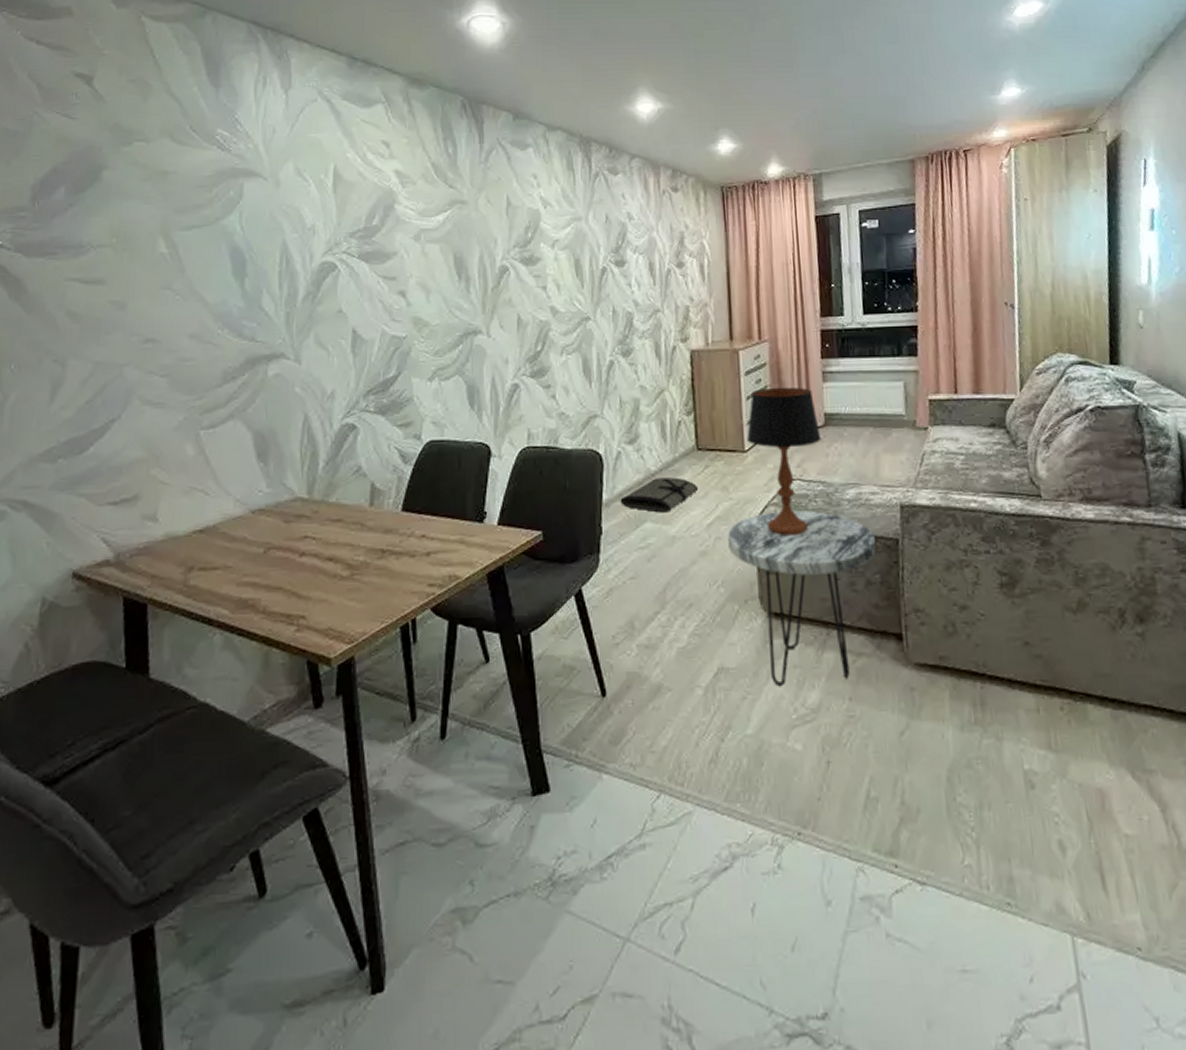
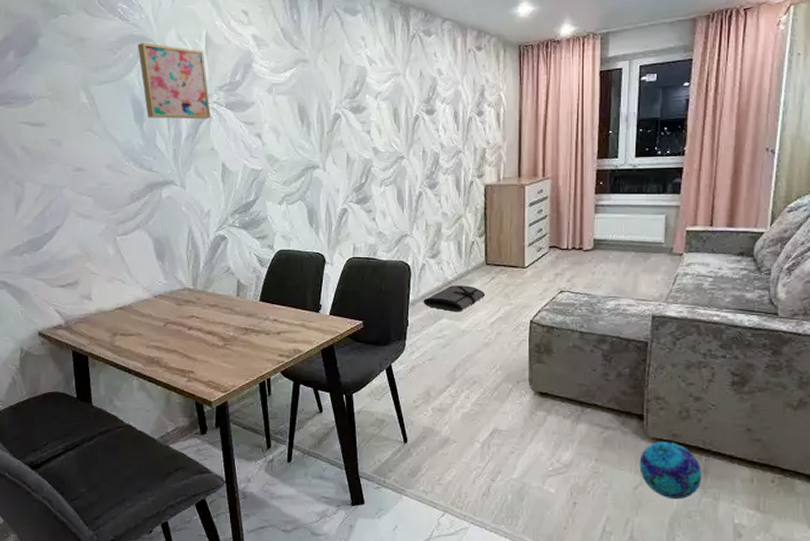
wall art: none [240,177,338,274] -> present [137,42,211,120]
side table: present [728,510,876,687] -> none [507,315,628,447]
table lamp: present [747,387,822,537] -> none [527,216,590,336]
decorative ball: none [903,666,980,745] -> present [639,441,702,500]

